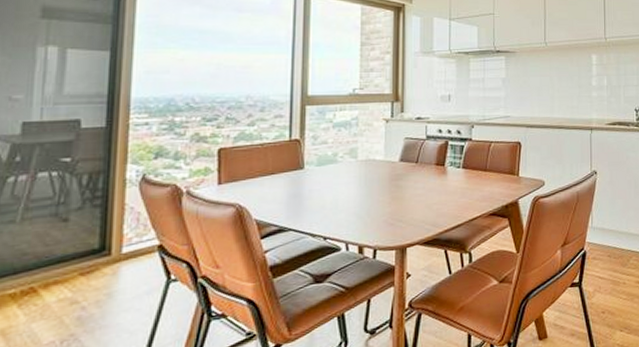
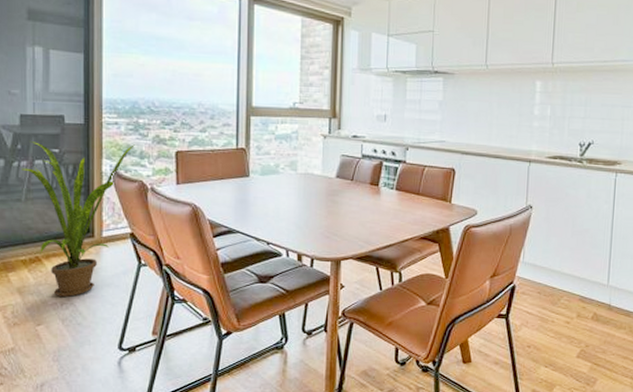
house plant: none [19,145,169,333] -> present [21,141,135,297]

